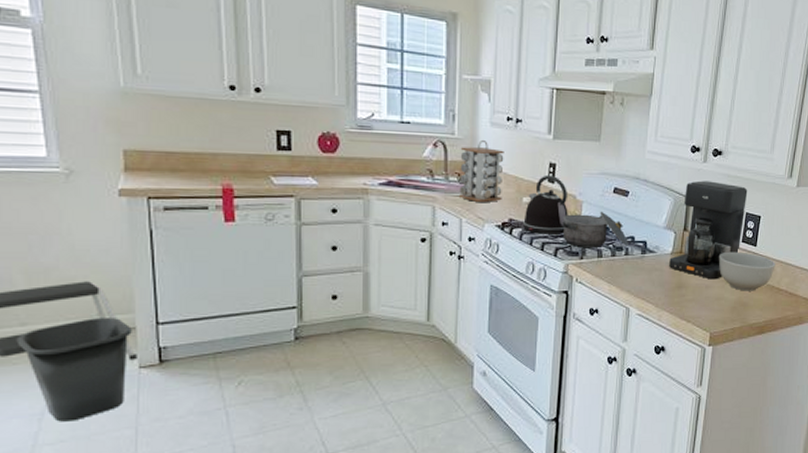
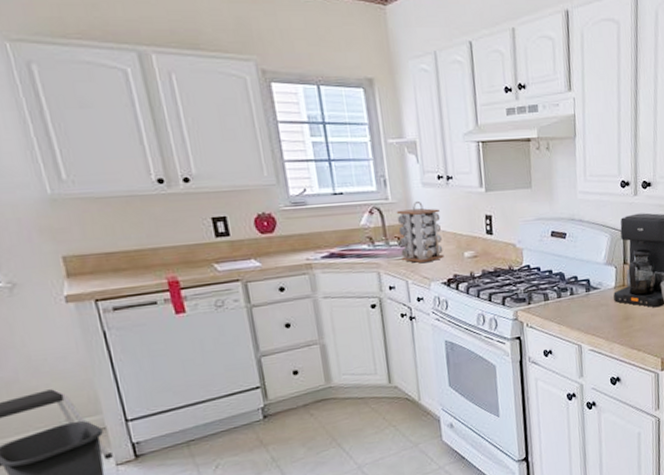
kettle: present [523,174,568,234] -> none [468,227,511,286]
cooking pot: present [562,211,628,249] -> none [505,255,572,294]

